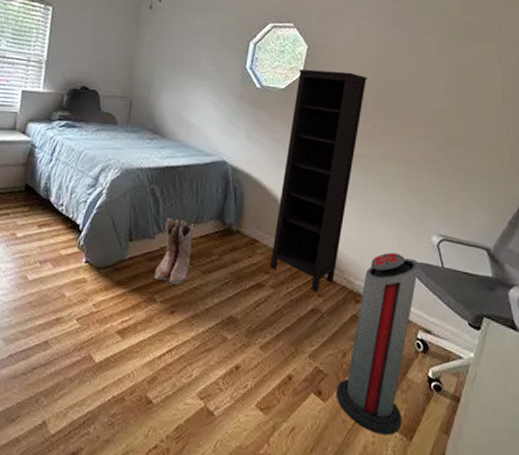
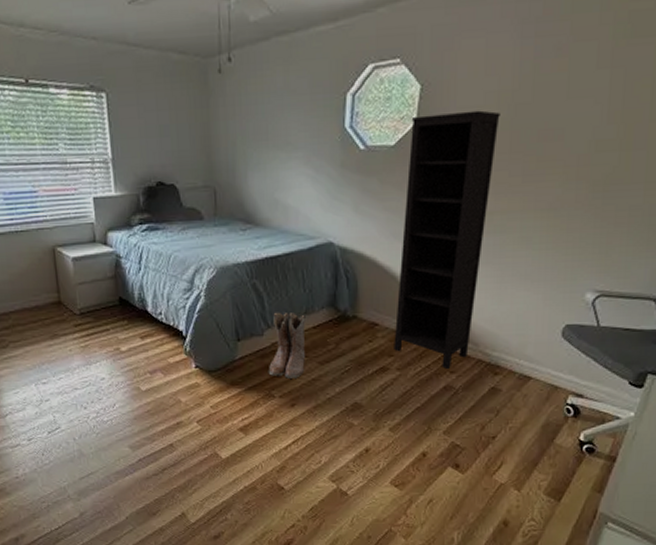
air purifier: present [336,252,419,435] -> none [475,318,569,498]

